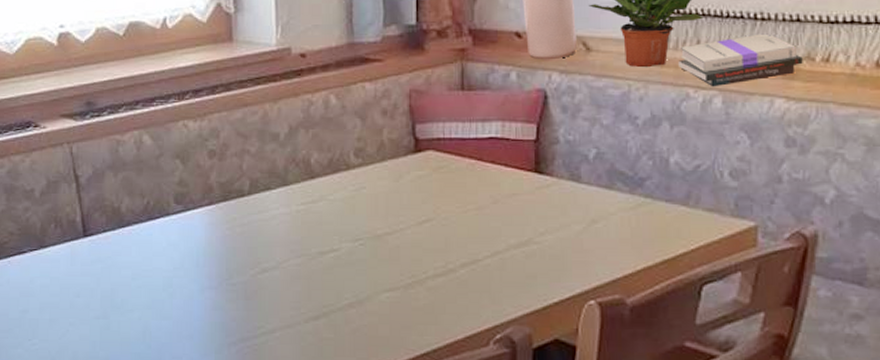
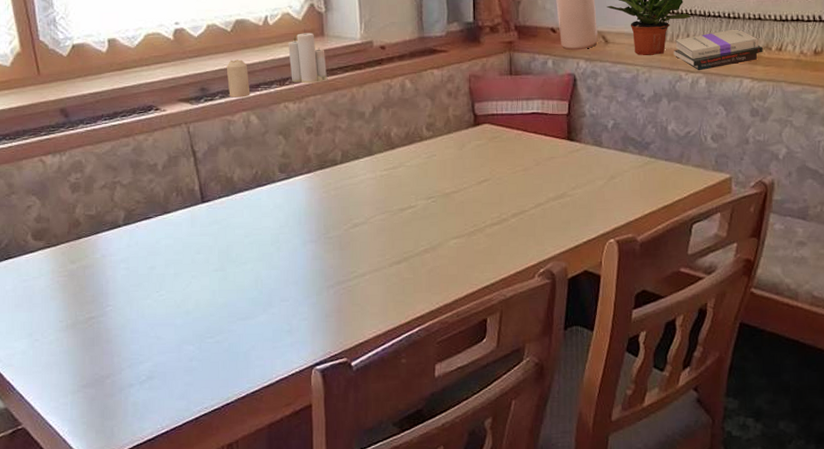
candle: none [116,69,144,114] -> present [226,59,251,98]
candle: none [189,32,236,98] -> present [288,29,328,84]

